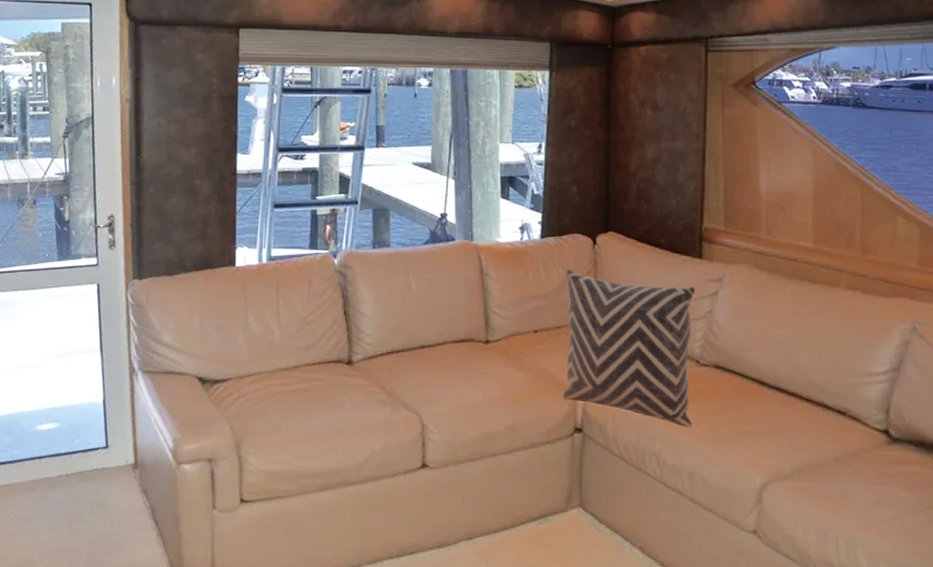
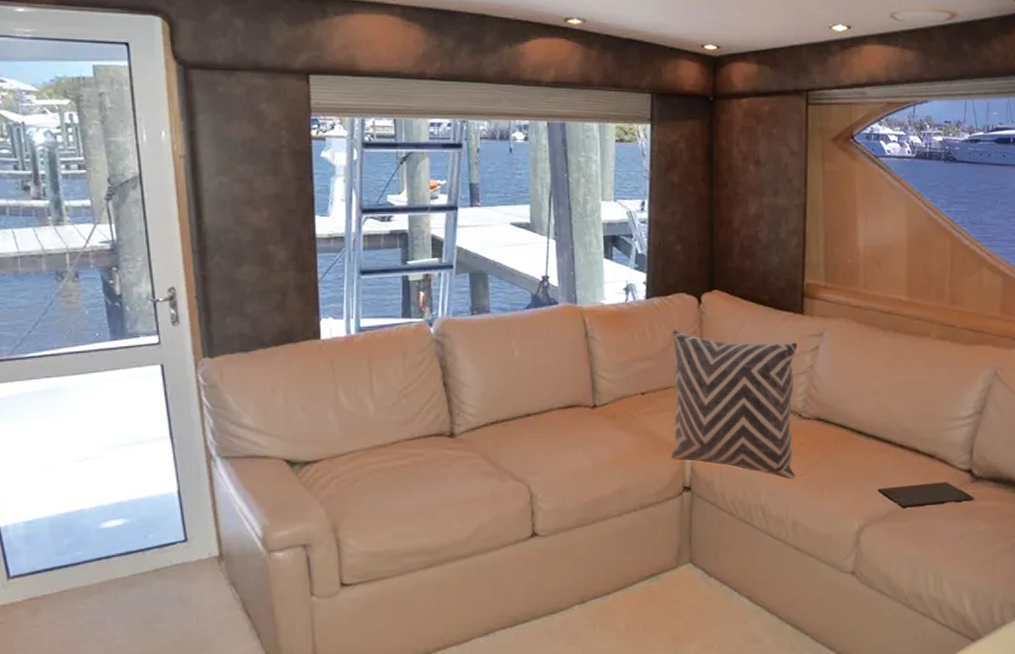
tablet: none [782,441,892,467] -> present [878,482,974,508]

